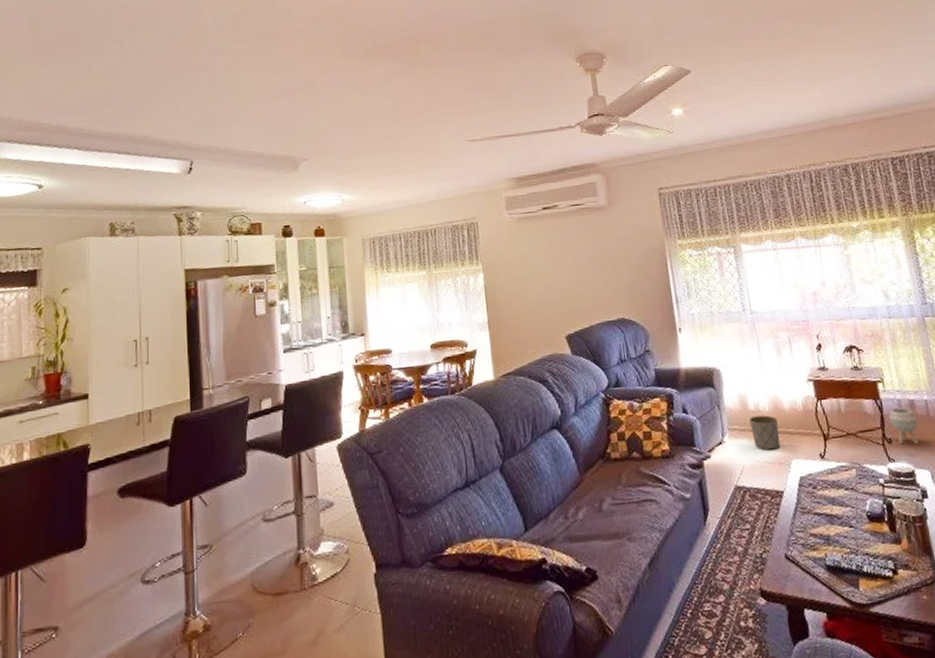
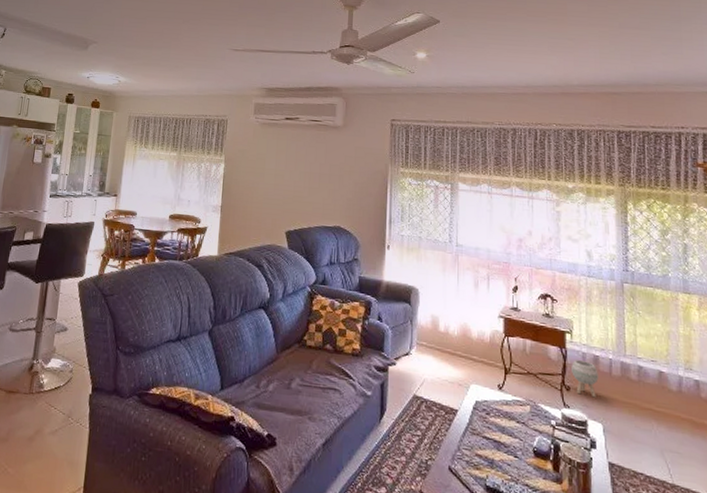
planter: present [749,415,781,451] -> none [438,337,463,371]

